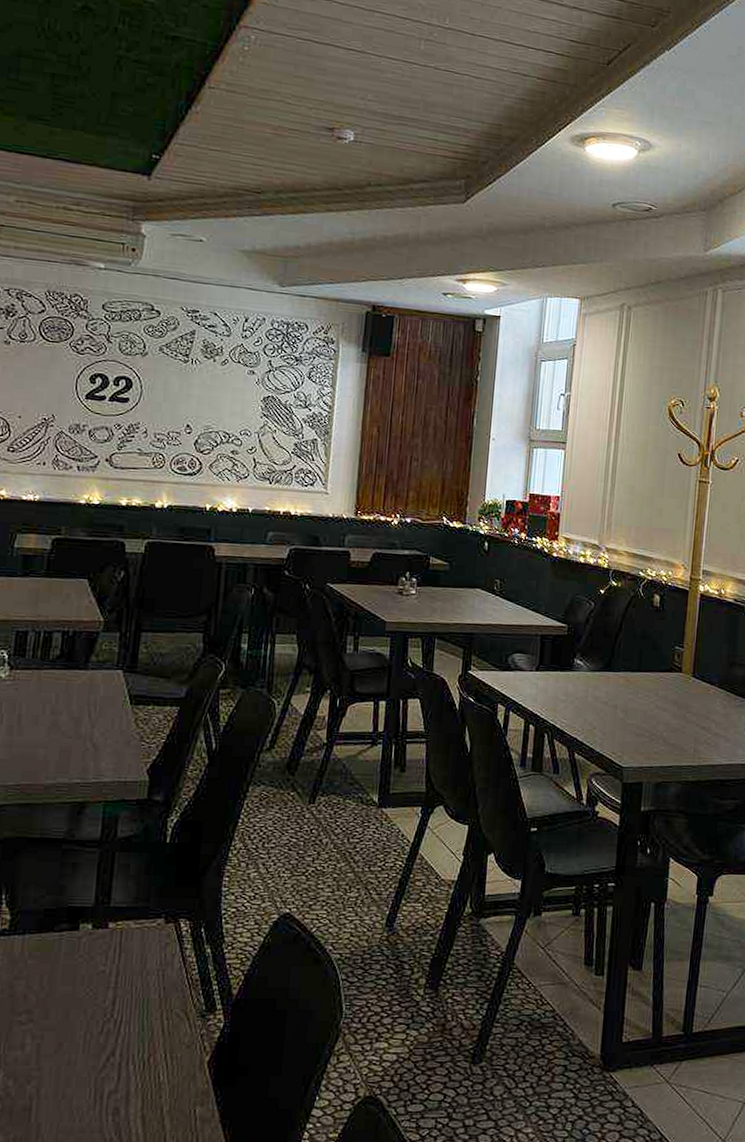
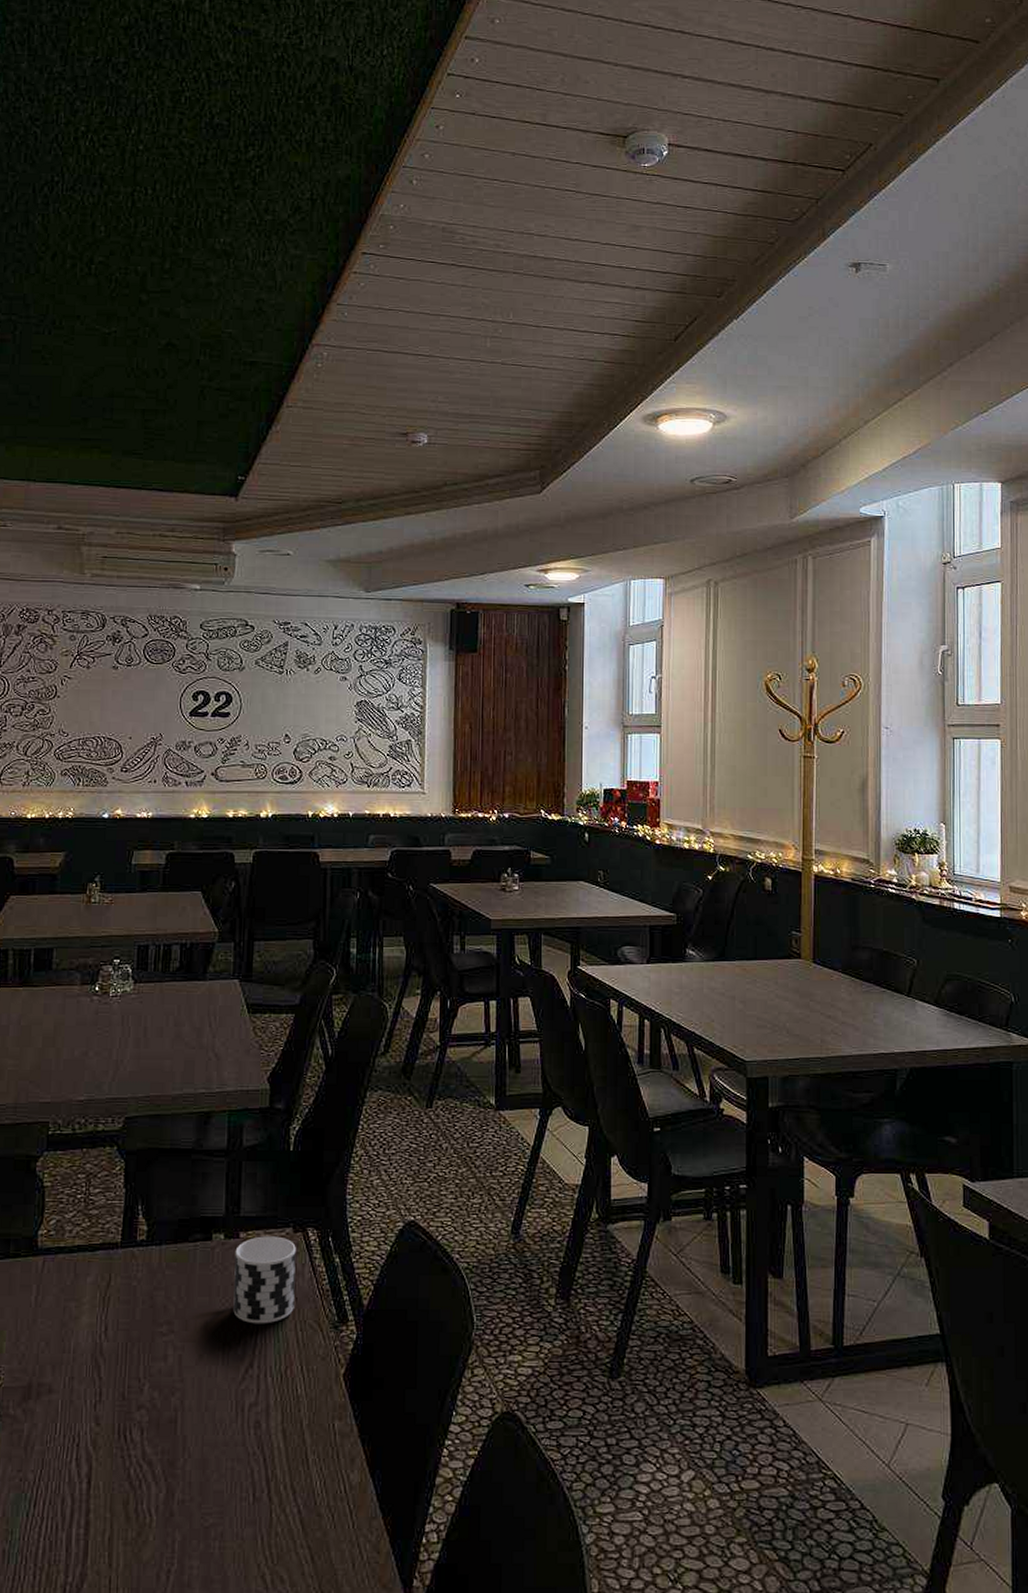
cup: none [97,926,167,1013] -> present [233,1236,296,1324]

